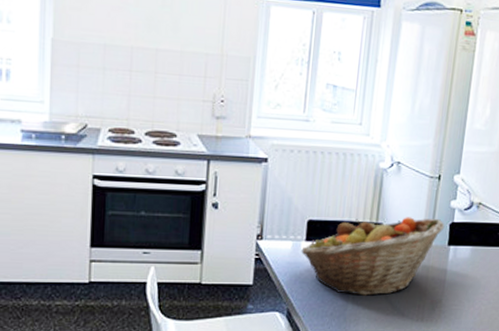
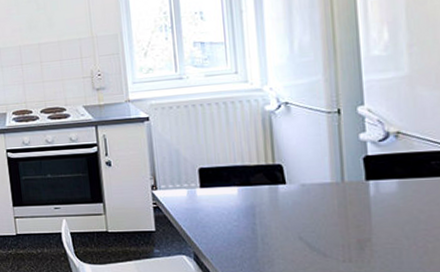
fruit basket: present [301,217,445,296] -> none [197,153,357,237]

